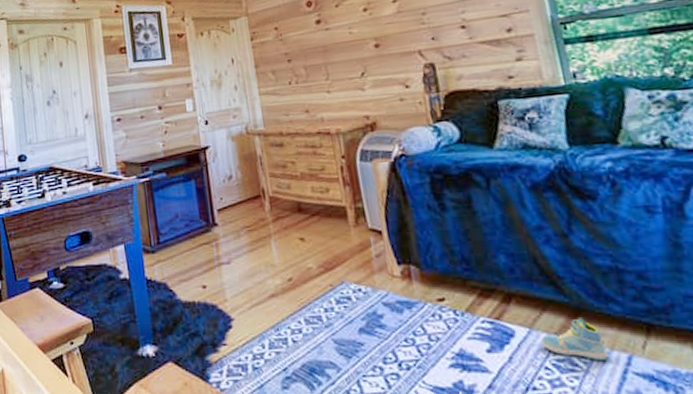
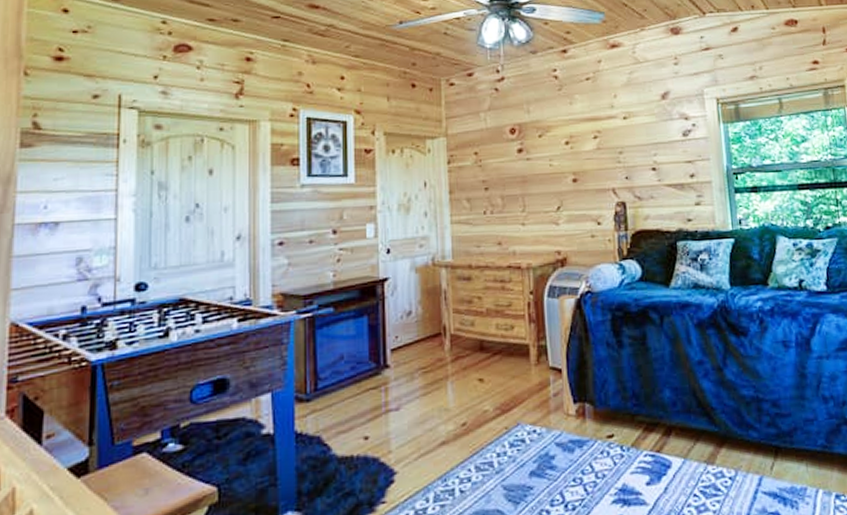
sneaker: present [541,318,609,360] -> none [693,445,745,484]

